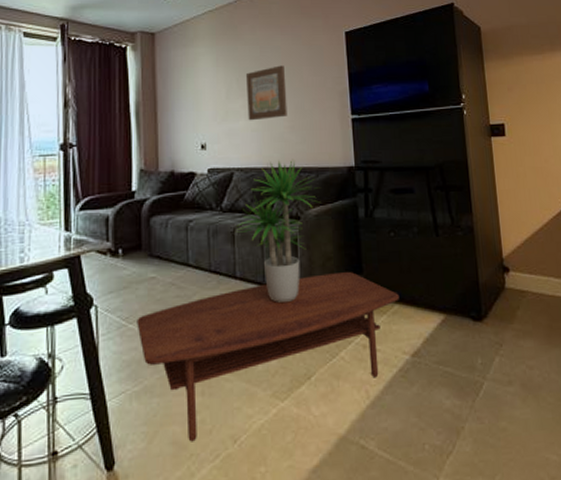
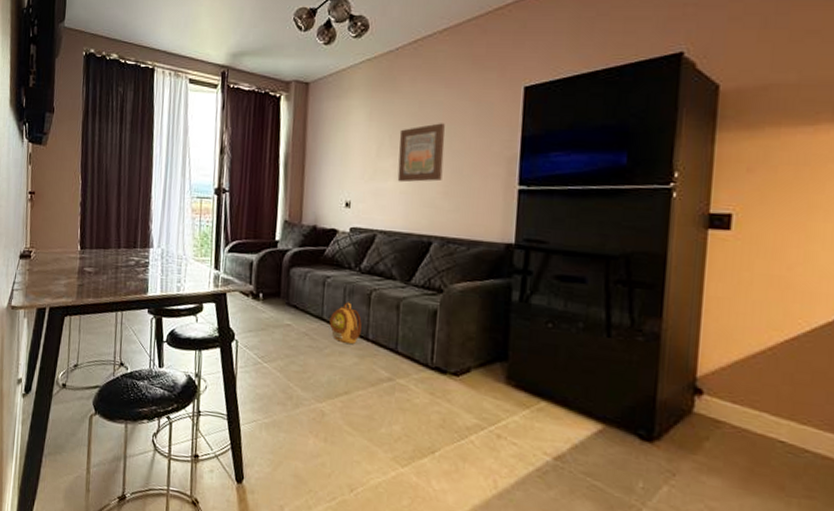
coffee table: present [137,271,399,442] -> none [270,351,548,480]
backpack: none [196,243,228,286] -> present [329,302,362,344]
potted plant: present [236,159,321,302] -> none [373,227,469,374]

